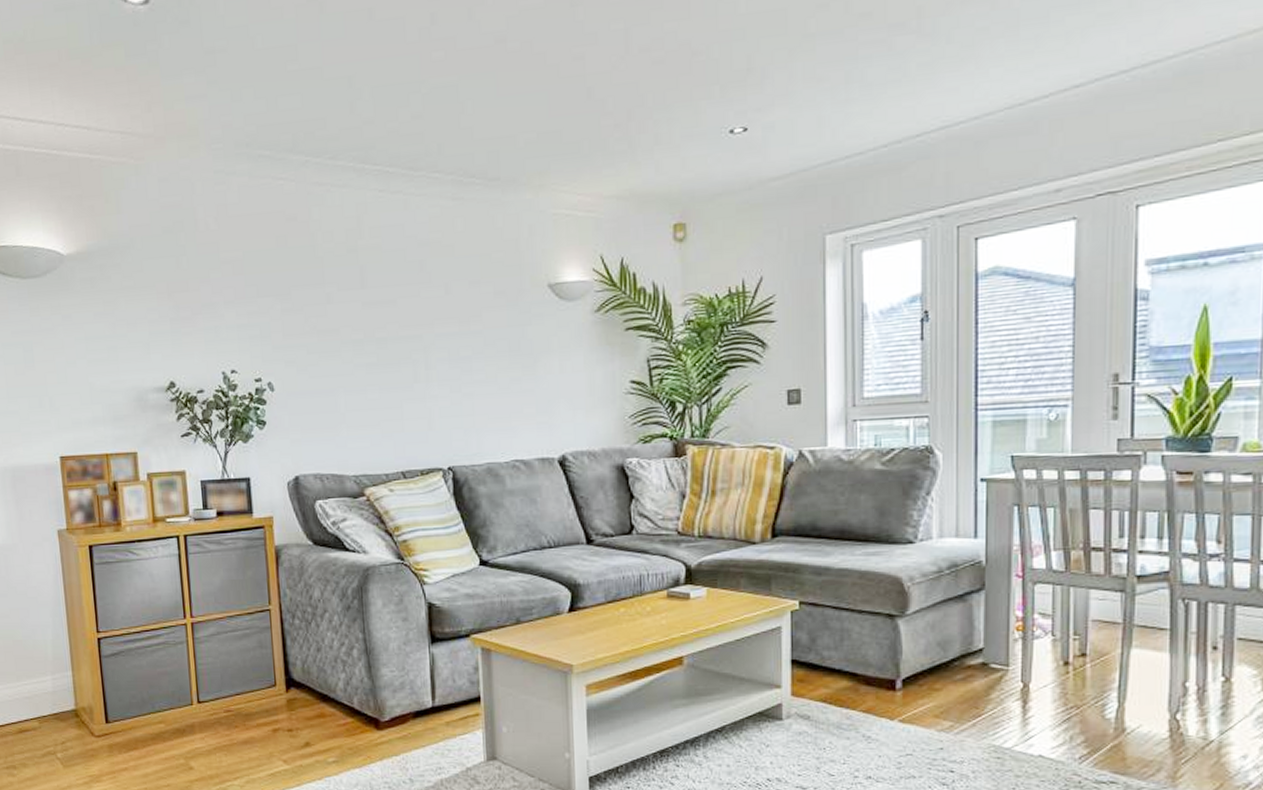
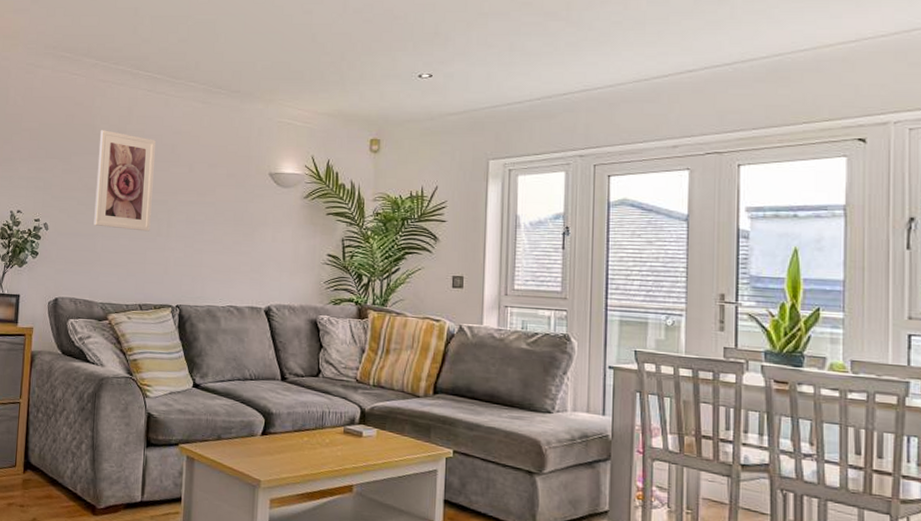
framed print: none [324,250,404,379] -> present [94,130,156,232]

